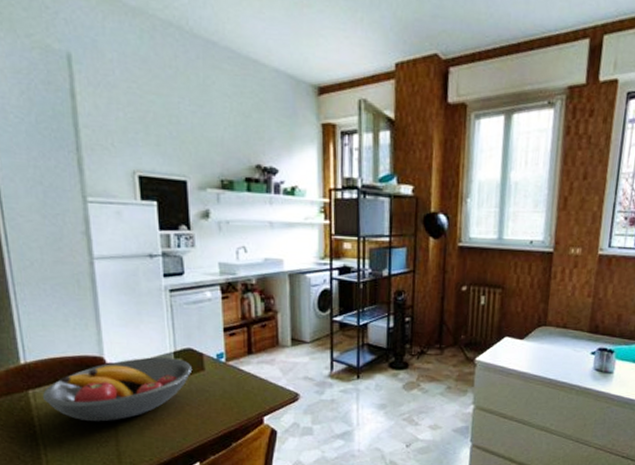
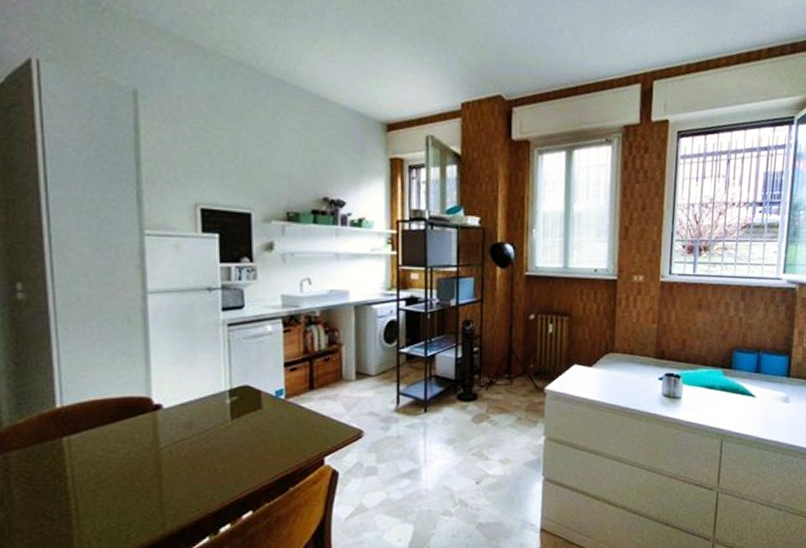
fruit bowl: present [42,357,193,422] -> none [78,396,249,470]

